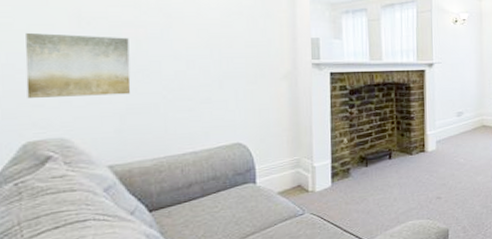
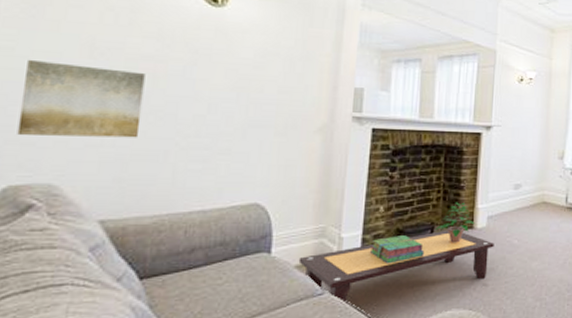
coffee table: none [280,155,444,218] -> present [298,231,494,300]
stack of books: none [340,161,385,186] -> present [371,235,425,264]
potted plant: none [392,130,427,165] -> present [435,202,476,243]

